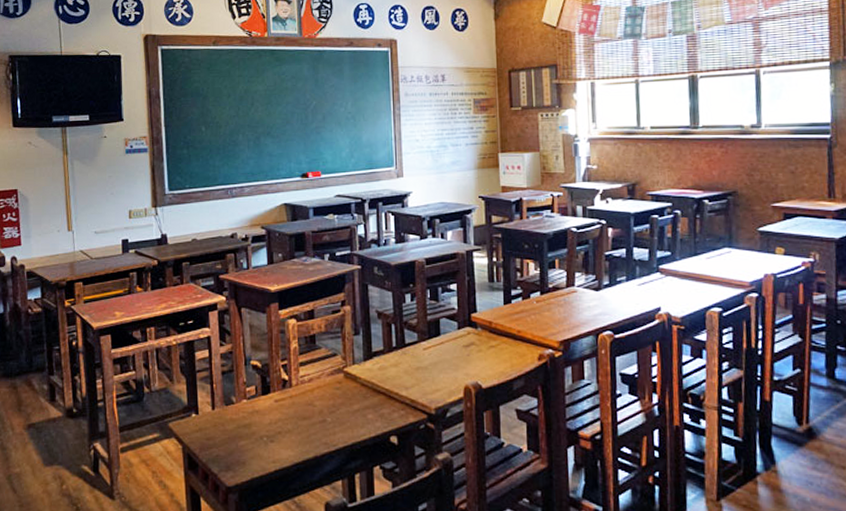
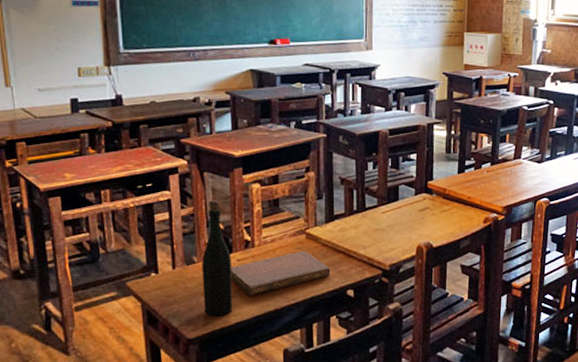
bottle: none [241,336,271,463] -> present [202,199,232,317]
notebook: none [268,392,372,440] -> present [230,251,331,295]

